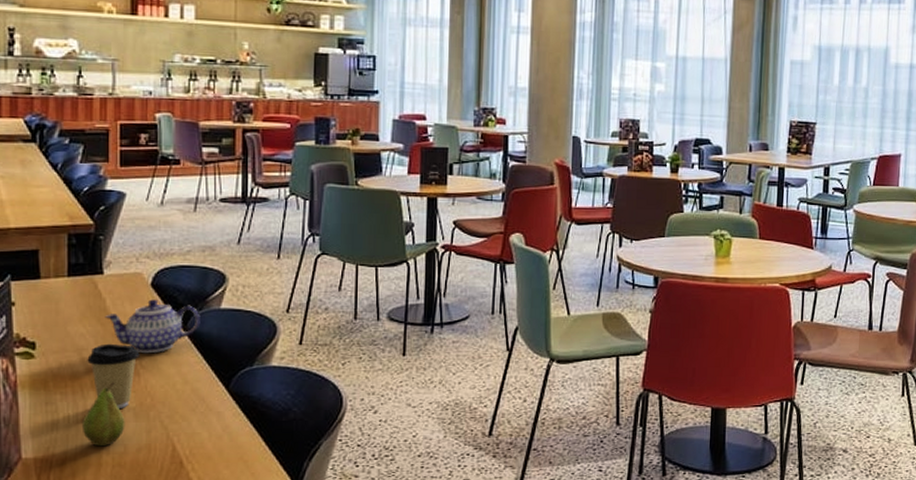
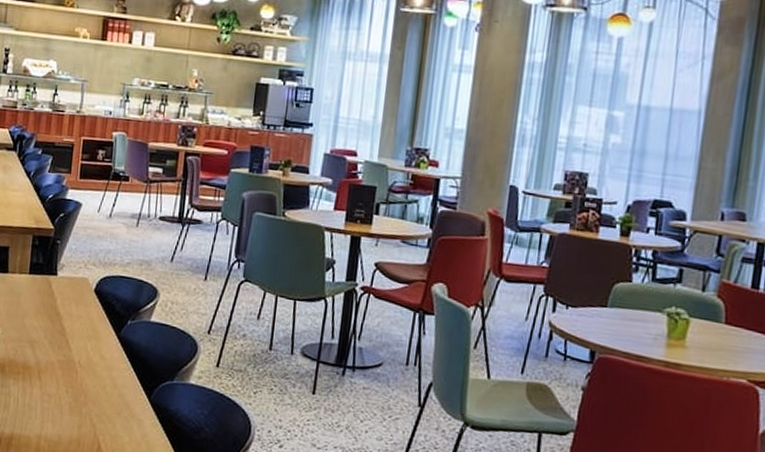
fruit: present [83,382,125,447] -> none [27,375,62,434]
coffee cup: present [87,343,140,410] -> none [37,339,79,402]
teapot: present [105,299,201,354] -> none [54,304,133,355]

